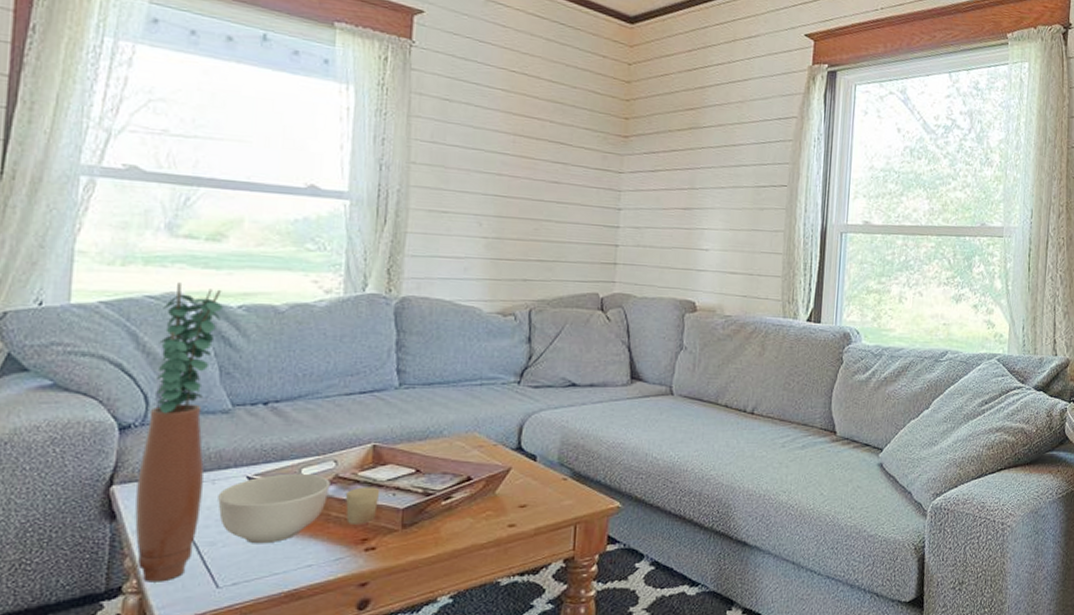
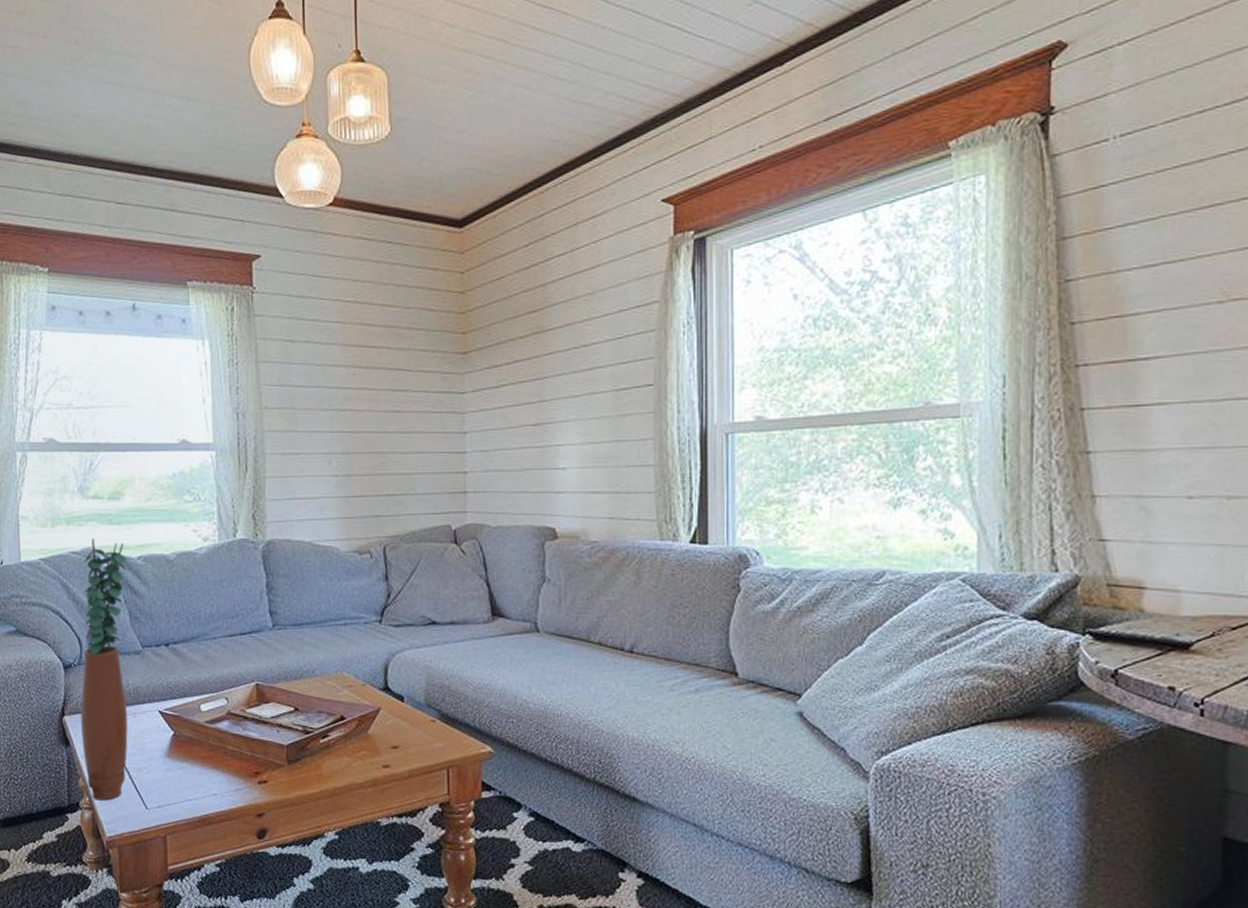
bowl: present [218,473,330,544] -> none [139,709,224,772]
candle: present [346,487,381,524] -> none [238,723,266,758]

